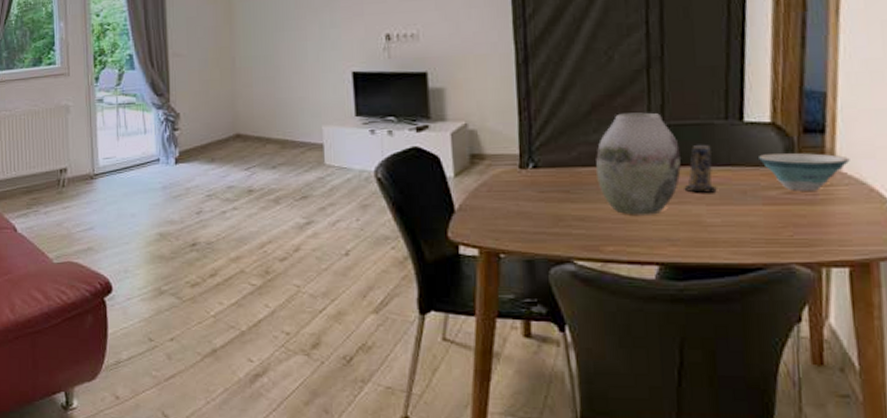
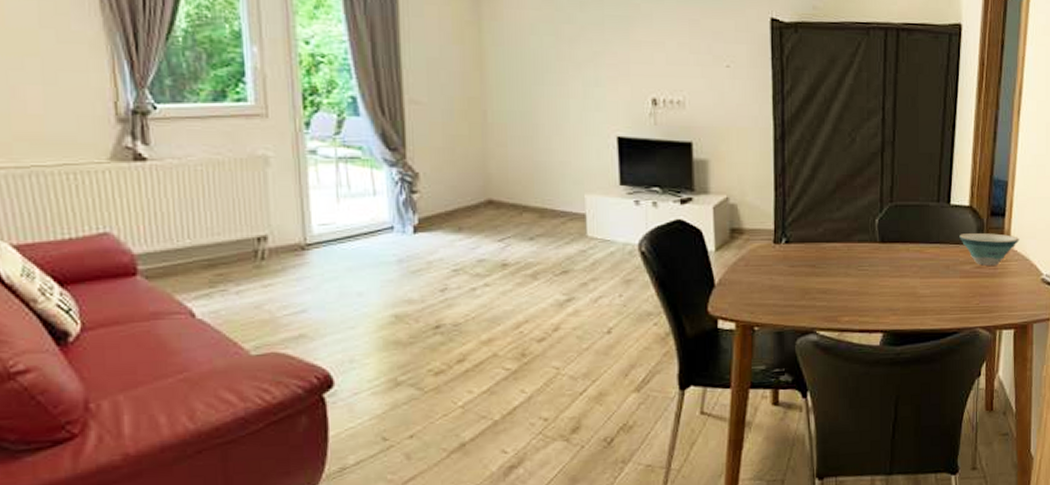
vase: present [596,112,681,215] -> none [838,193,903,288]
candle: present [685,144,717,193] -> none [906,223,928,267]

